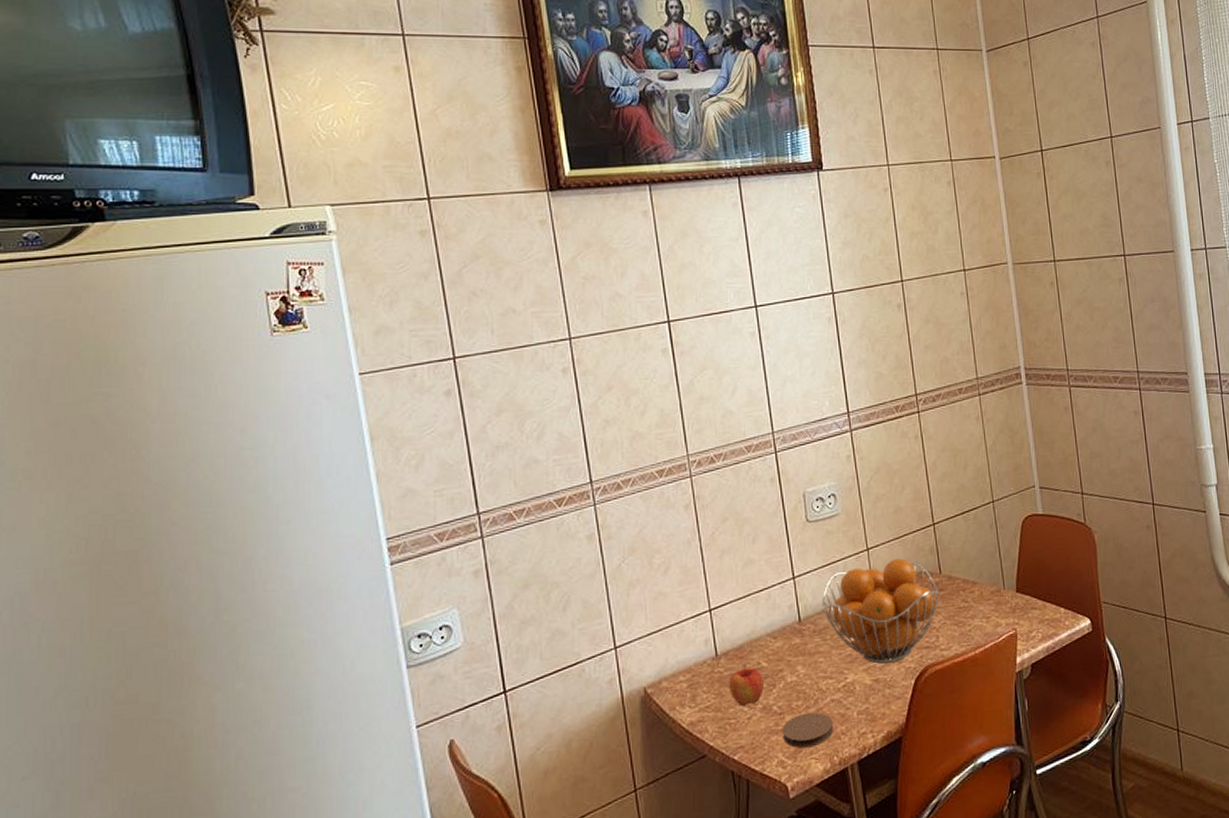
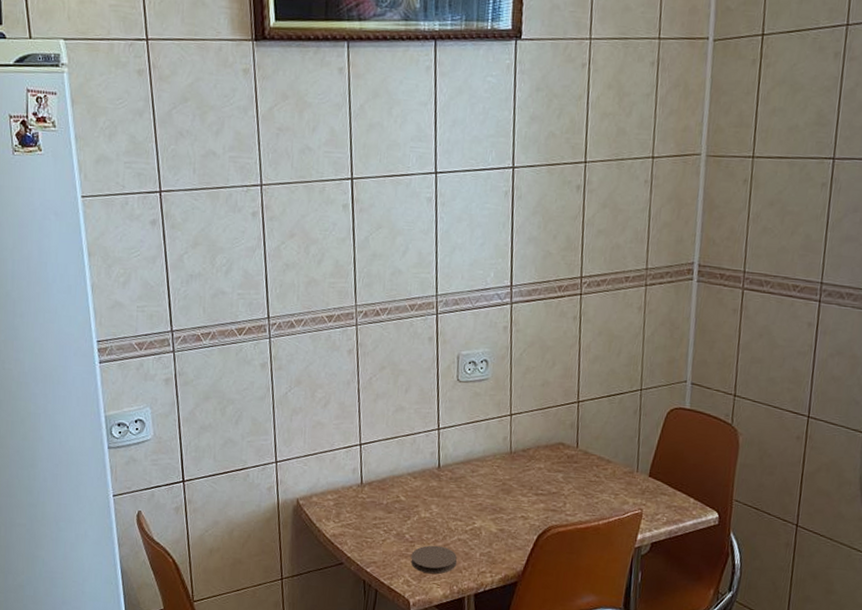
apple: present [728,664,764,707] -> none [368,495,400,530]
fruit basket: present [821,558,939,664] -> none [461,427,574,518]

